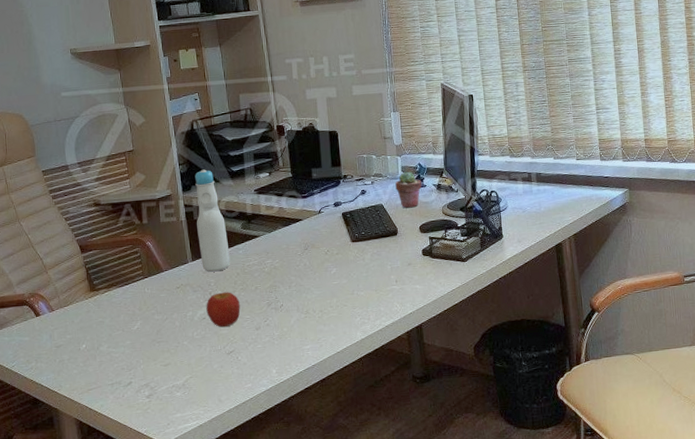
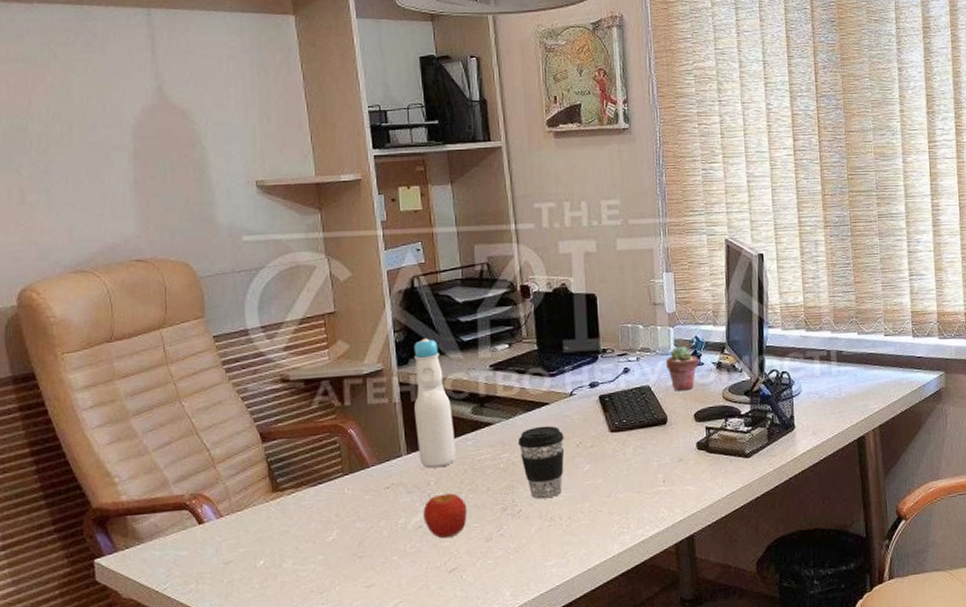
coffee cup: none [278,237,316,296] -> present [517,425,565,499]

